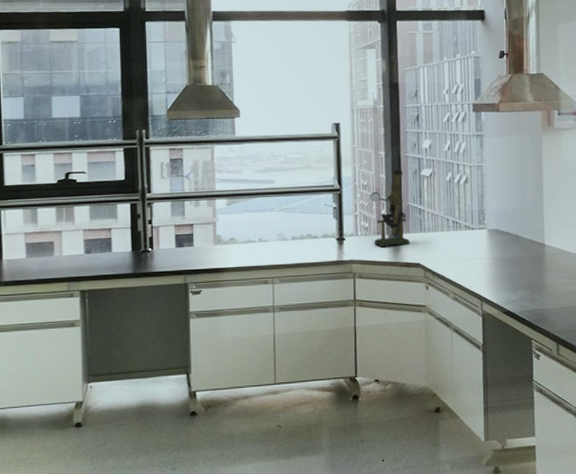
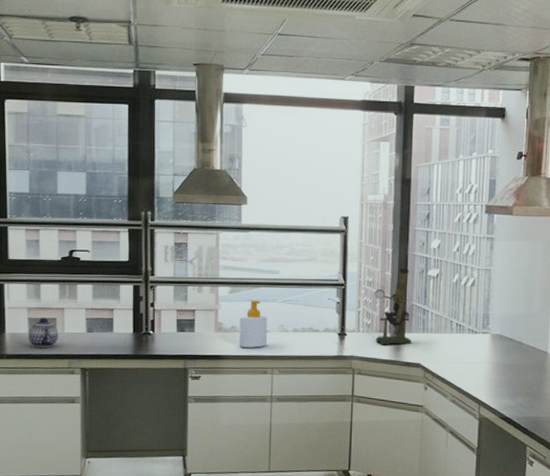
teapot: none [25,241,56,272] -> present [28,317,58,348]
soap bottle: none [238,210,267,259] -> present [239,300,268,348]

